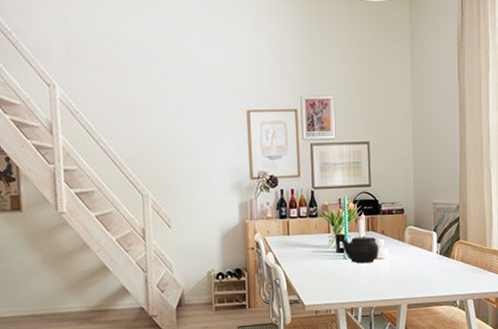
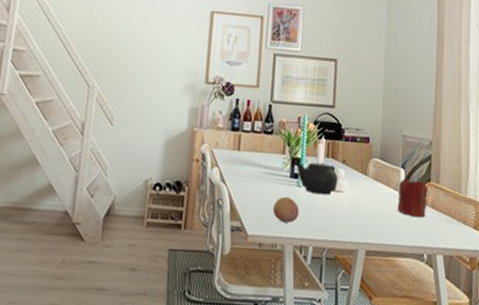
fruit: none [325,269,348,291] -> present [273,196,300,223]
candle: none [432,237,458,272] -> present [397,176,428,218]

